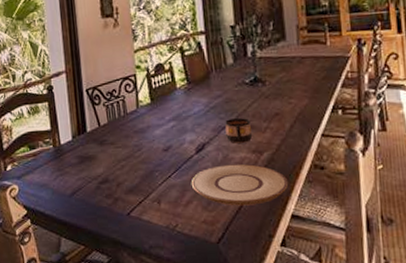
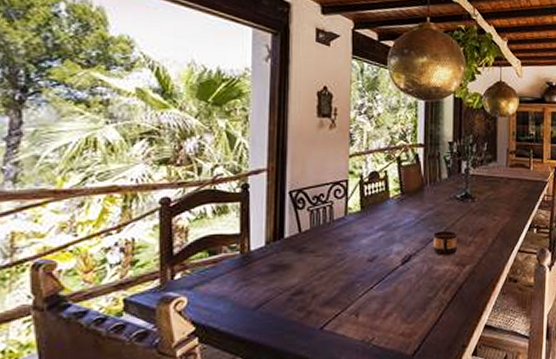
plate: present [191,163,289,206] -> none [393,276,485,318]

